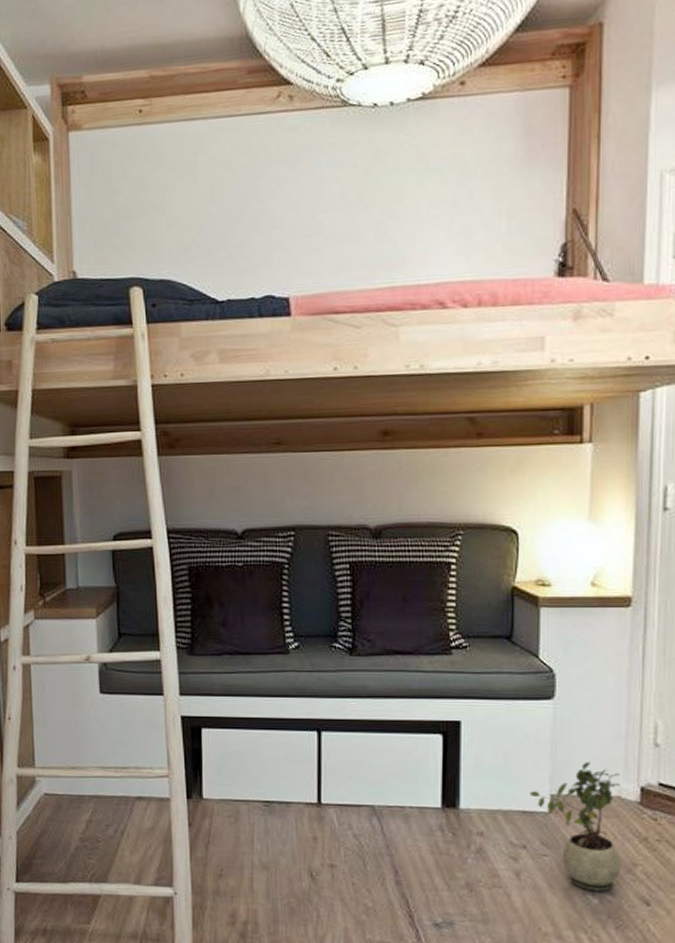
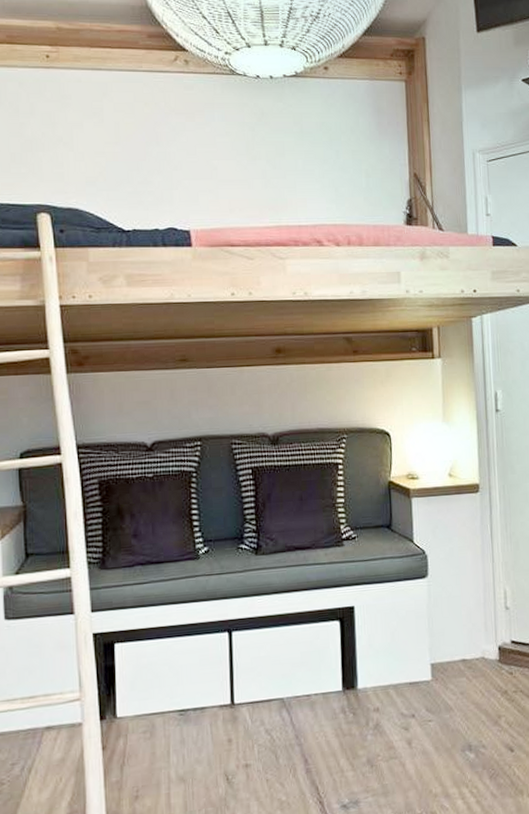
potted plant: present [530,762,621,892] -> none [414,630,490,747]

